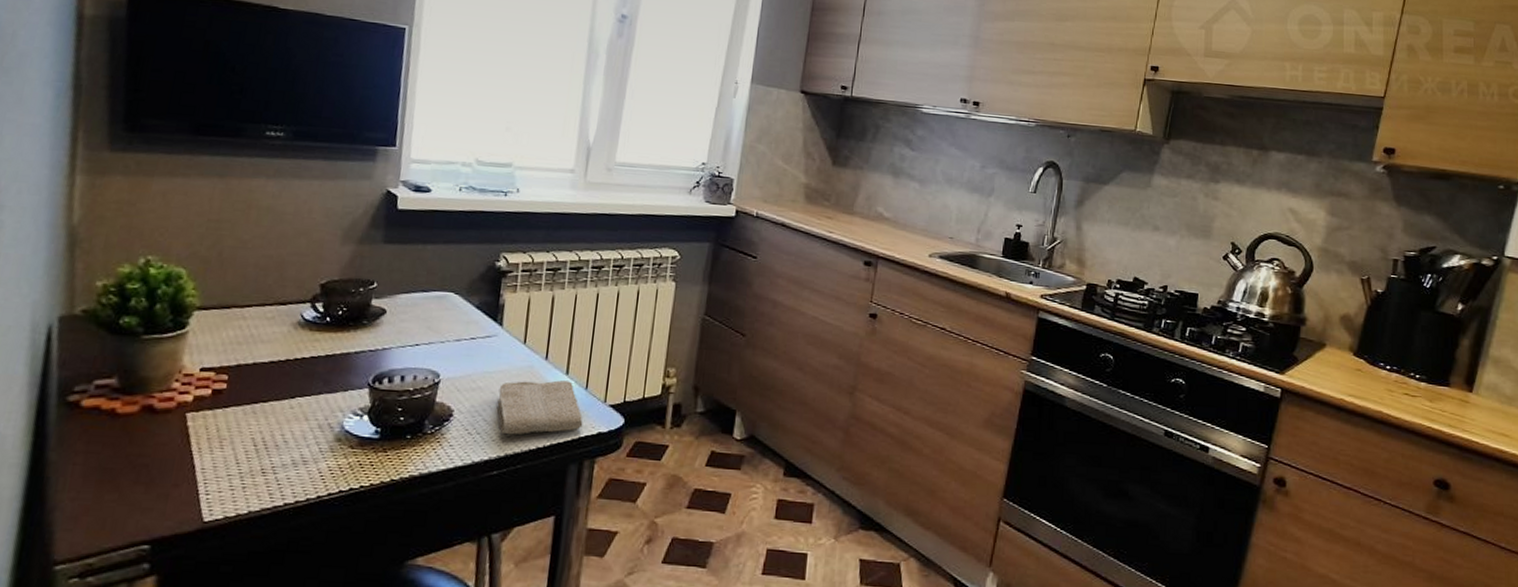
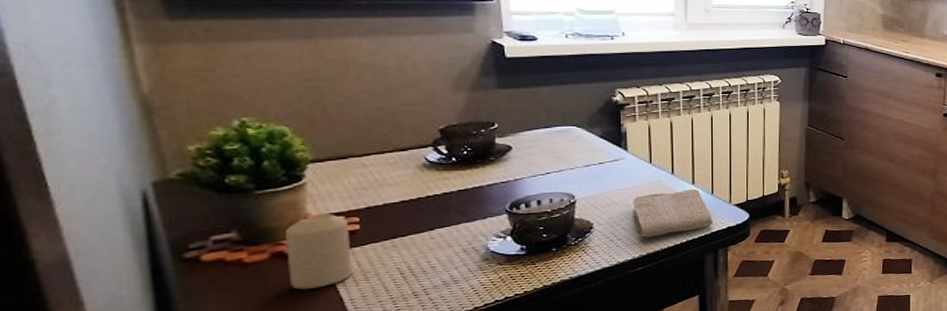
candle: none [151,365,217,451] -> present [284,212,352,289]

